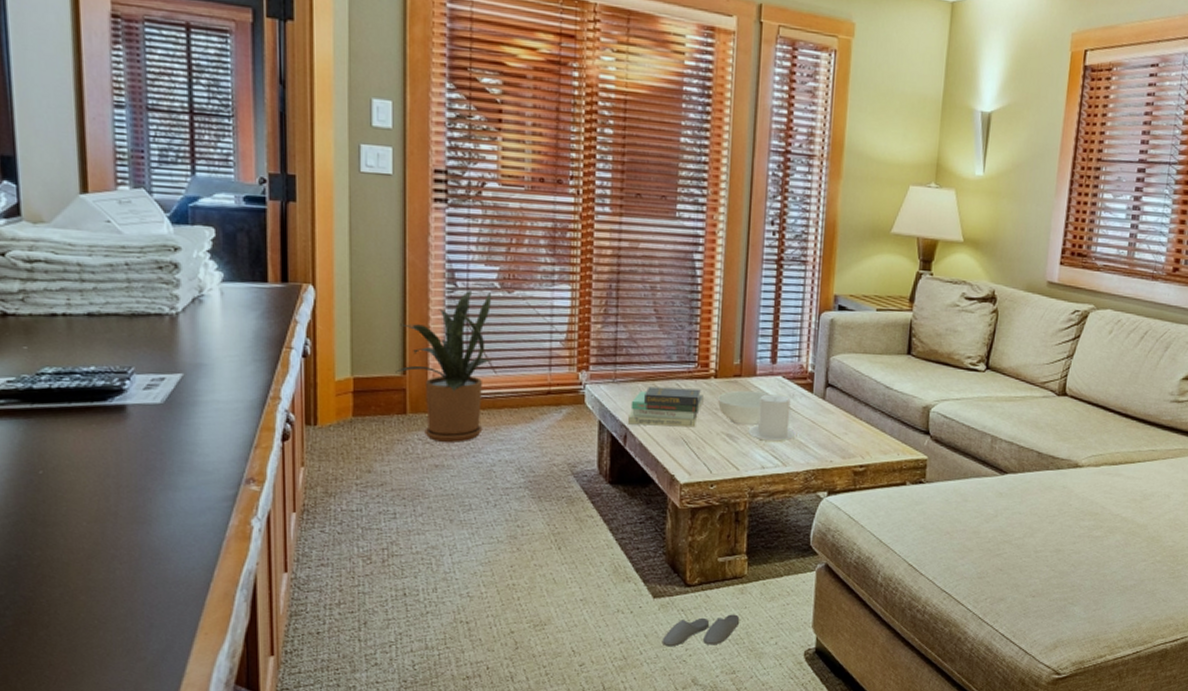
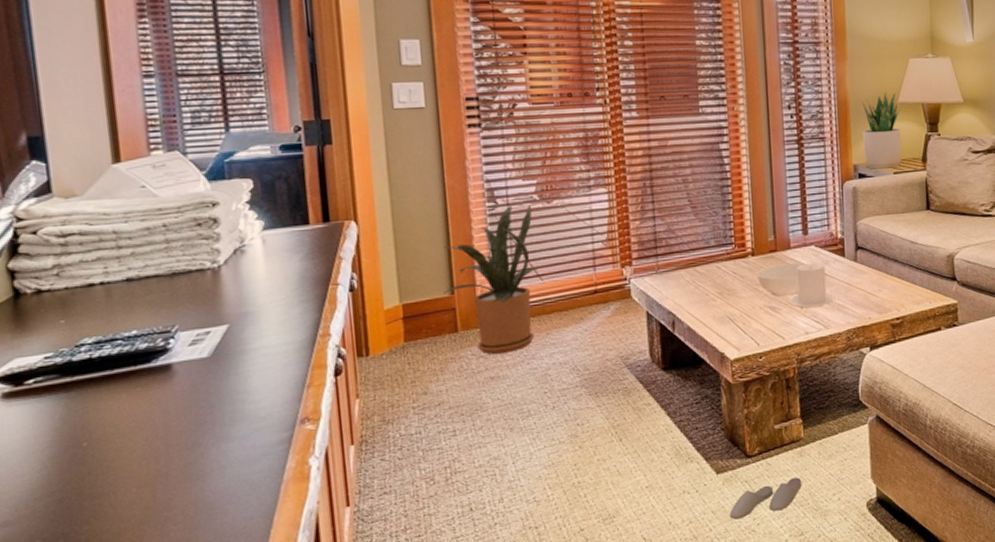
books: present [628,386,704,428] -> none [674,268,744,311]
planter: none [847,220,893,304] -> present [863,92,902,170]

